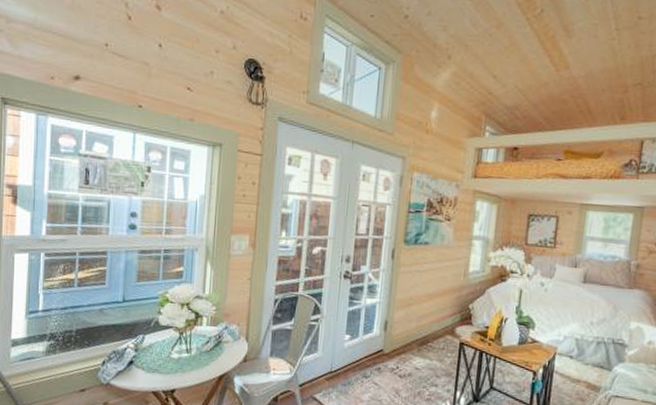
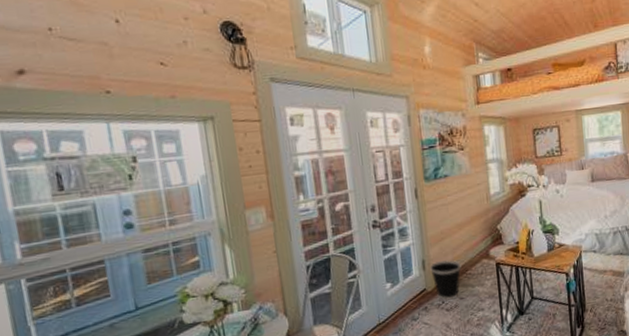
wastebasket: none [391,326,424,368] -> present [430,259,462,301]

